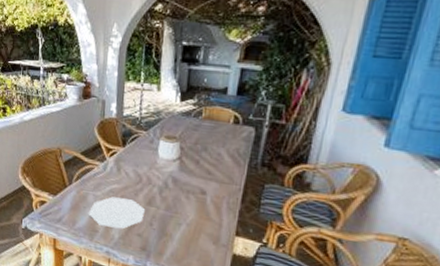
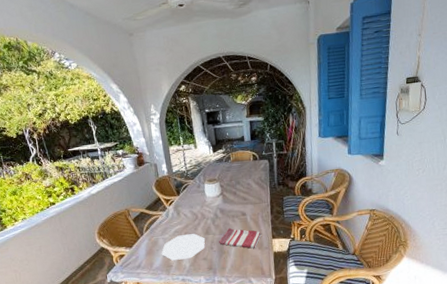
dish towel: none [162,204,221,242] -> present [219,228,261,249]

